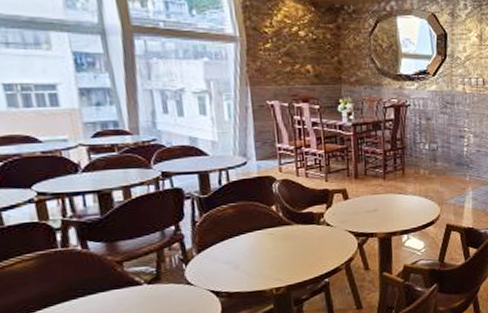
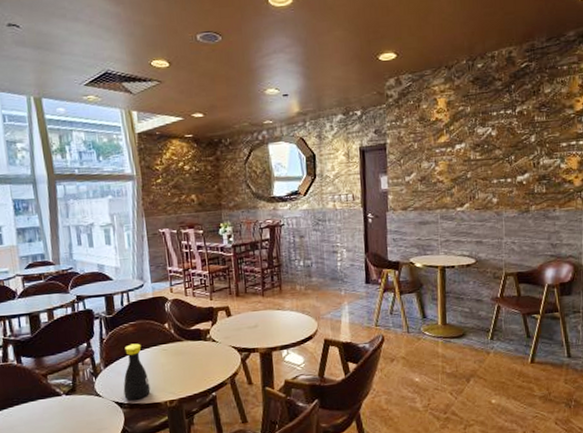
bottle: none [220,227,253,289] -> present [123,343,151,400]

